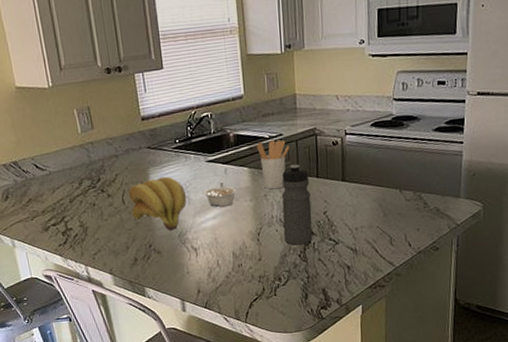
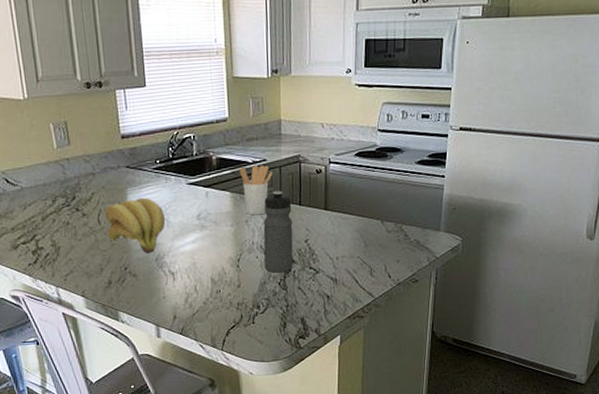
legume: present [204,182,238,207] -> none [184,206,219,231]

